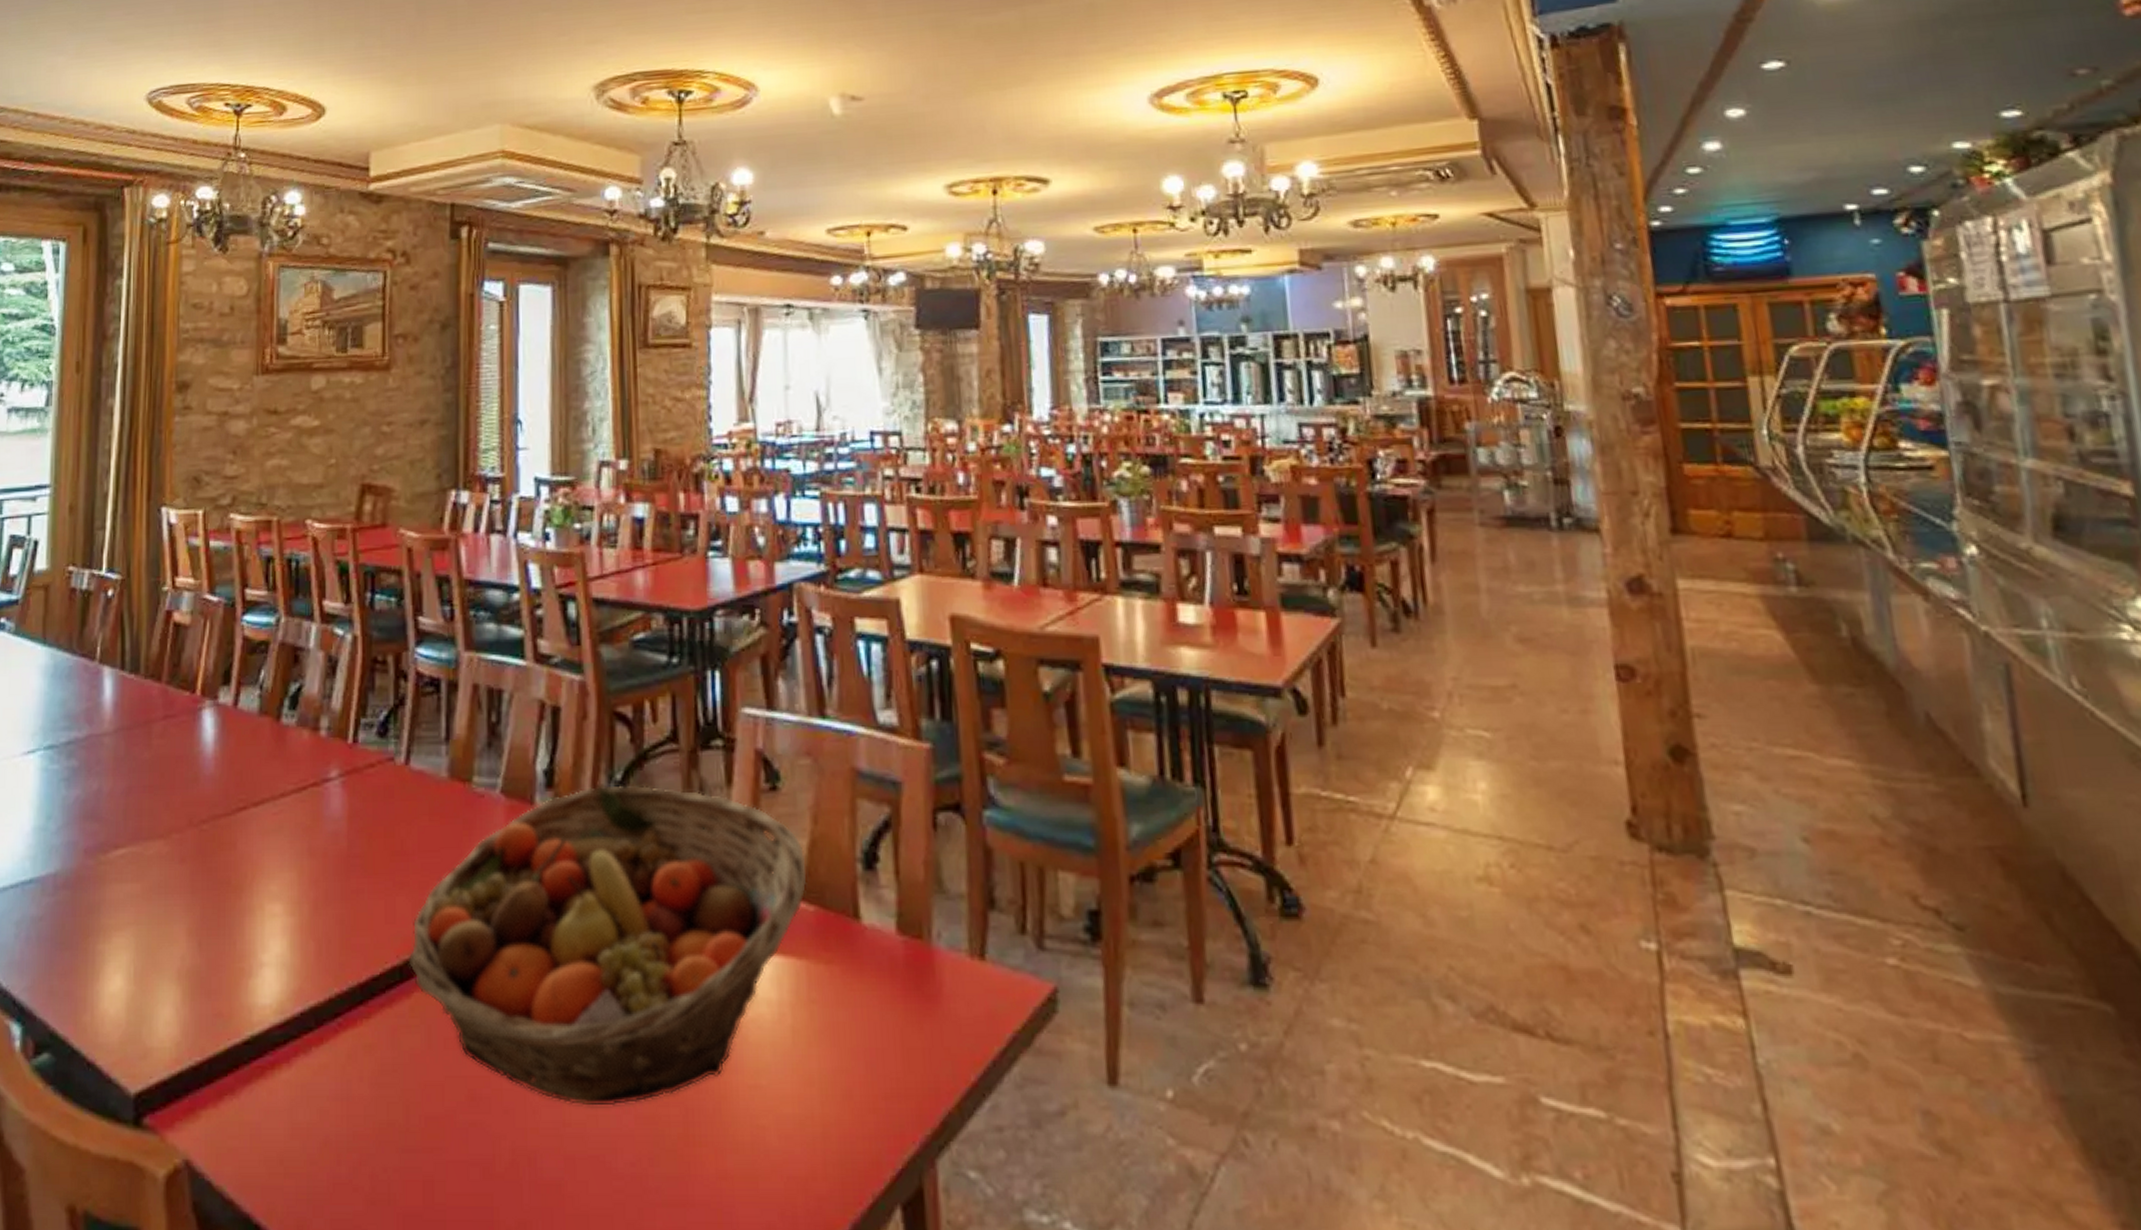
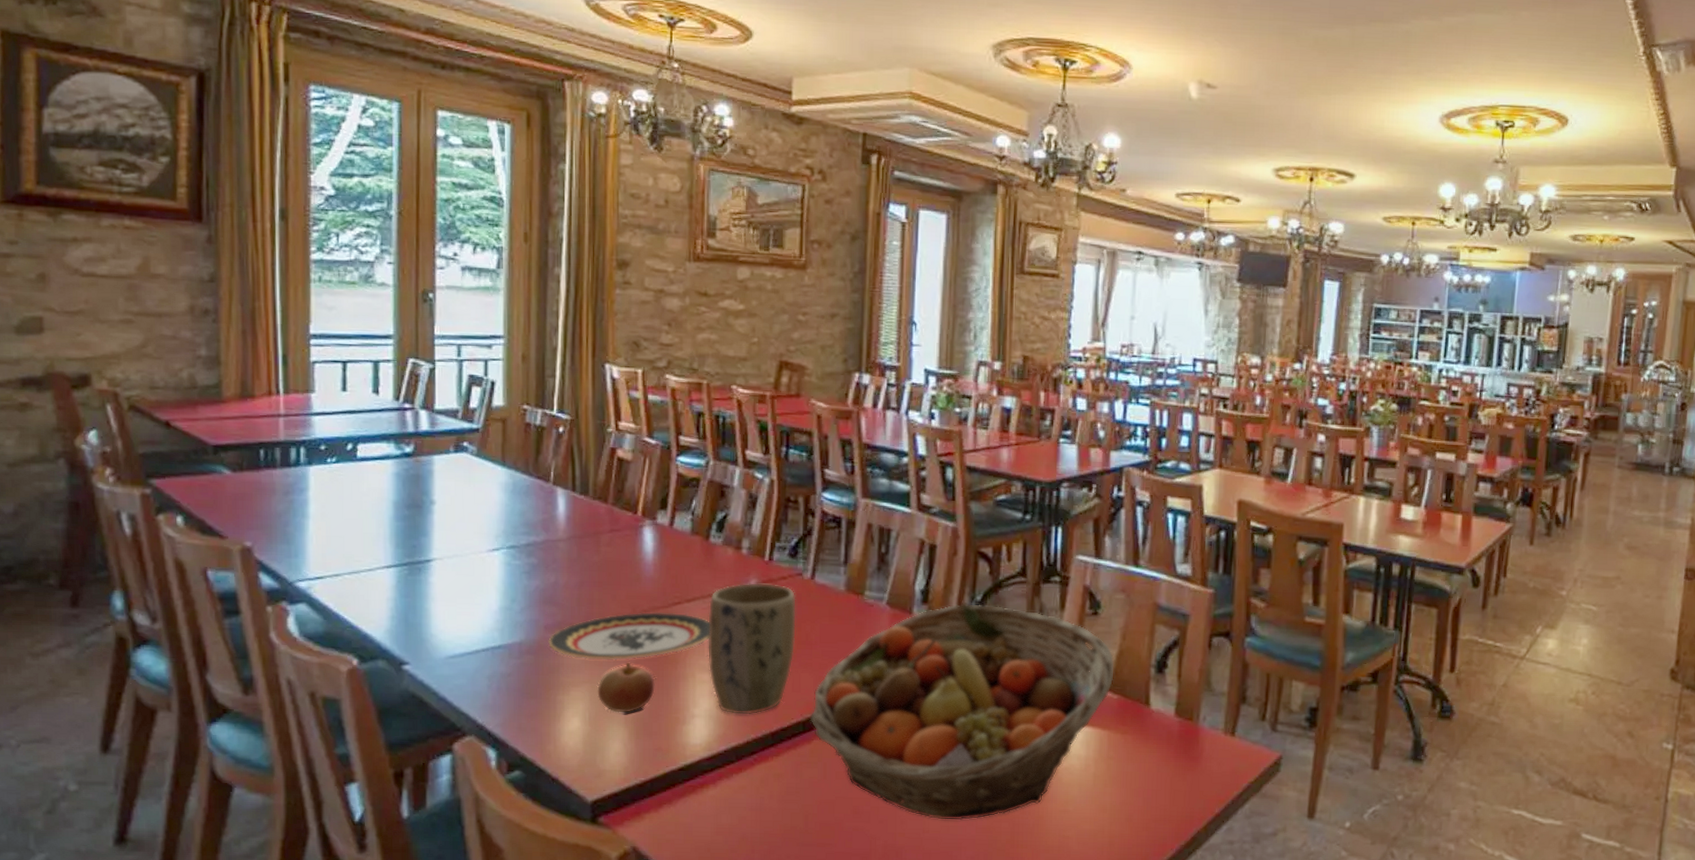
plate: none [87,822,282,892] -> present [547,612,710,660]
apple: none [145,893,215,965] -> present [597,662,655,713]
plant pot: none [278,773,389,960] -> present [707,582,797,715]

